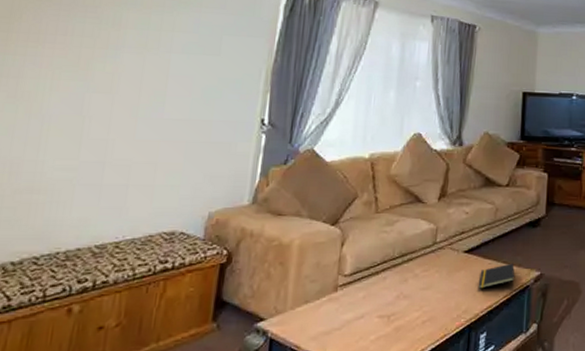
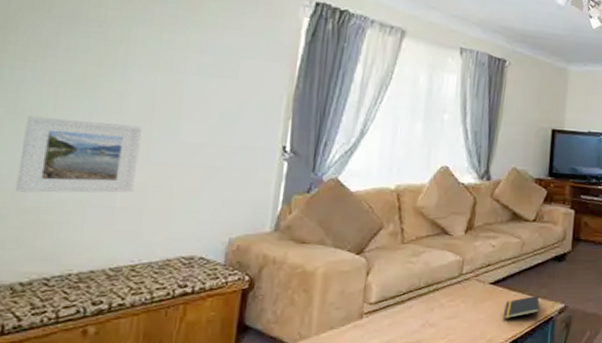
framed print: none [12,99,130,173] -> present [16,116,142,193]

